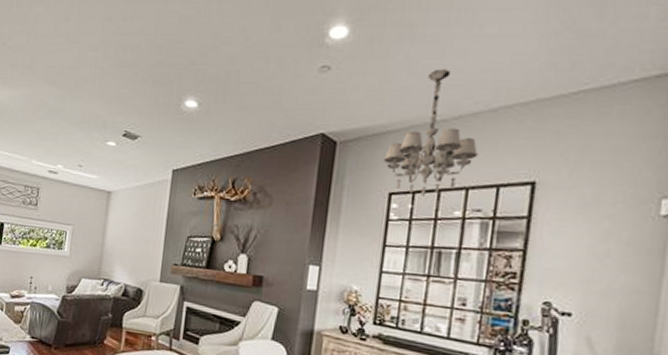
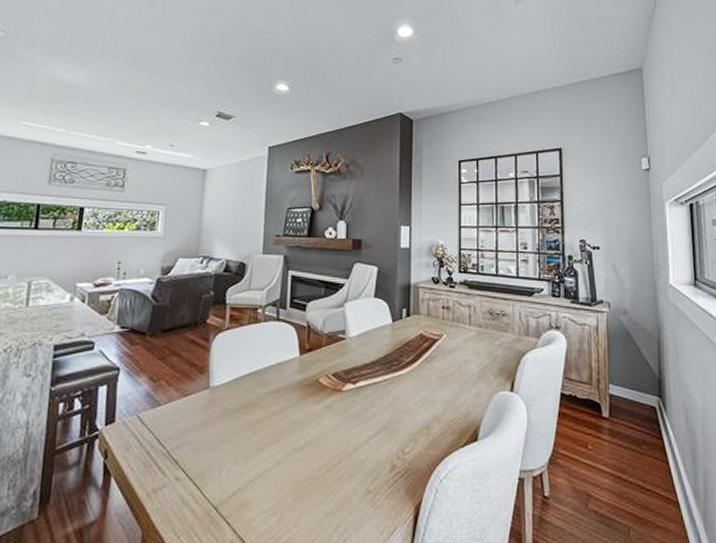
chandelier: present [384,68,479,196] -> none [452,63,520,162]

